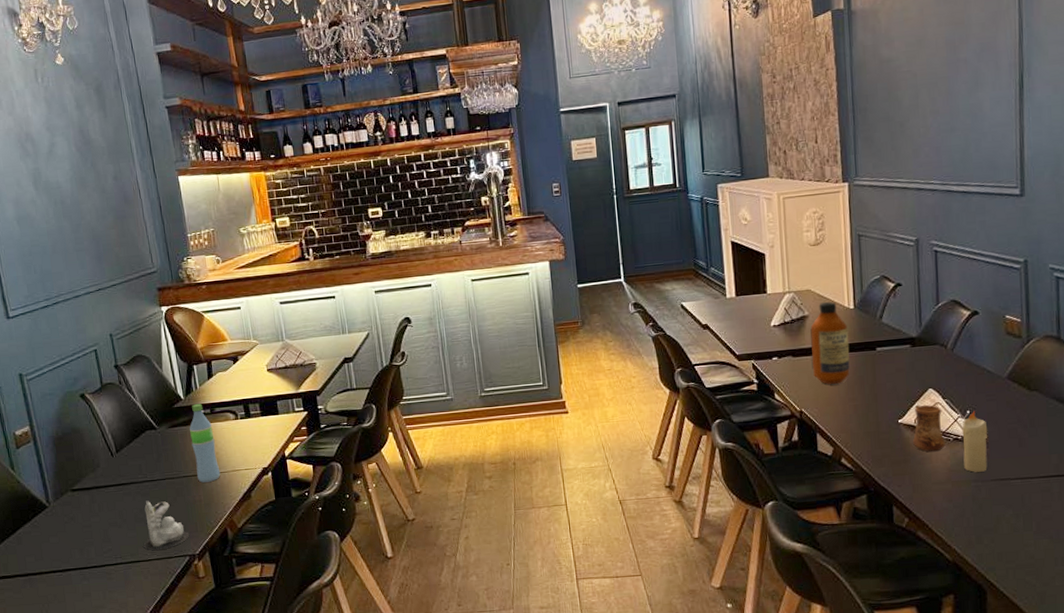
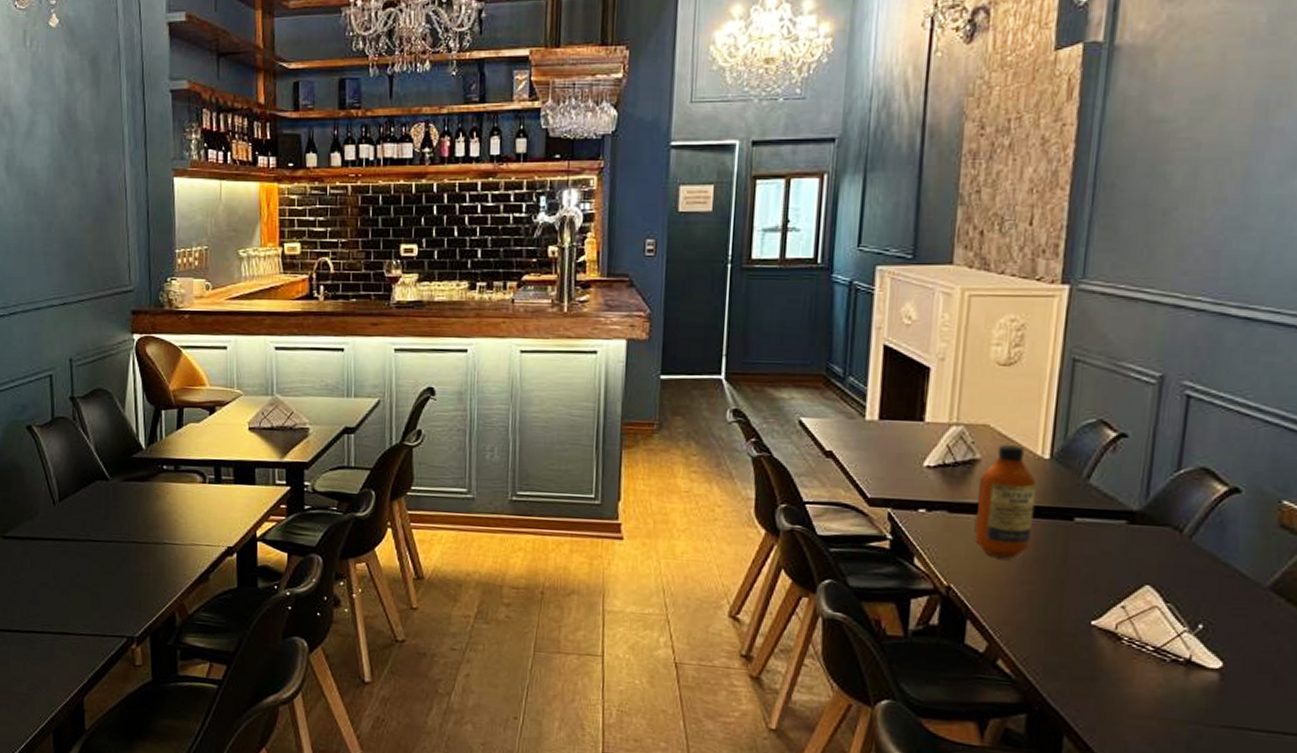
candle: present [143,500,190,550] -> none [76,563,131,625]
water bottle: present [189,404,221,483] -> none [146,457,177,554]
cup: present [912,405,946,452] -> none [1107,606,1161,674]
candle: present [962,411,988,472] -> none [1181,626,1227,713]

